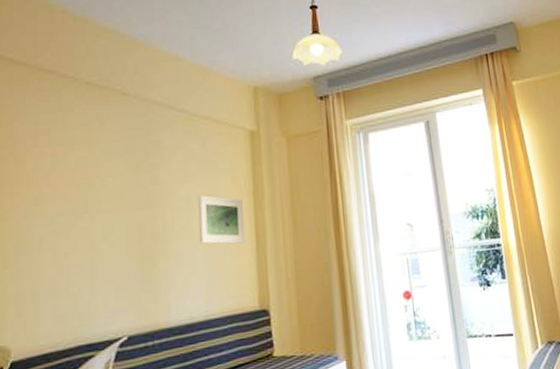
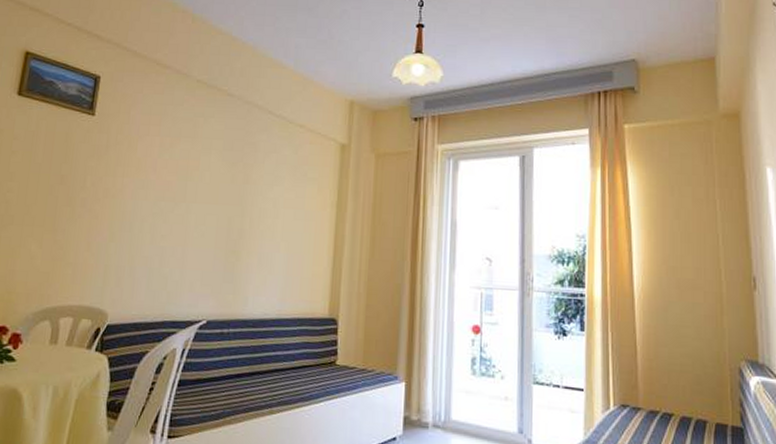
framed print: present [198,195,245,244] -> none [280,201,326,251]

